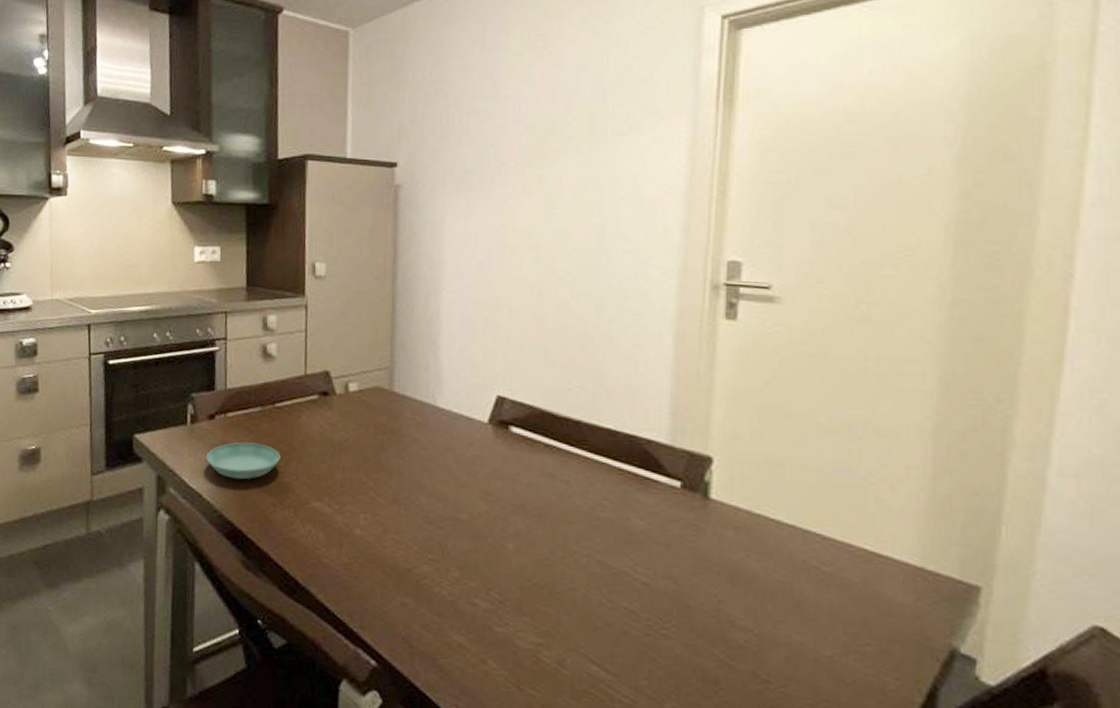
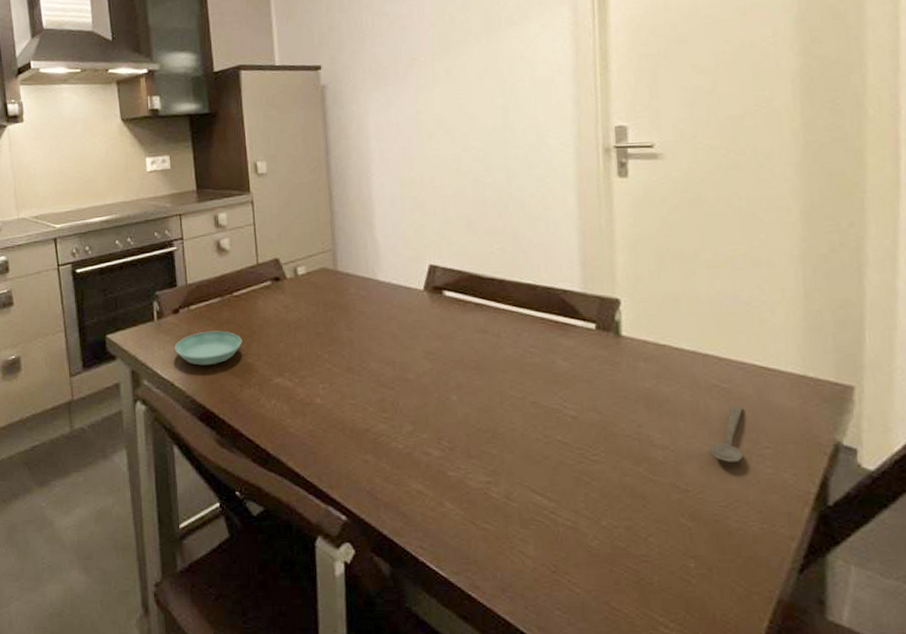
spoon: none [801,592,845,657] -> present [710,405,744,462]

